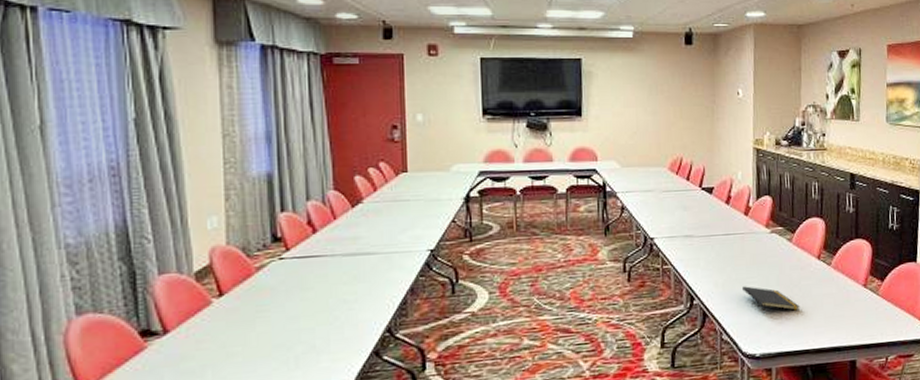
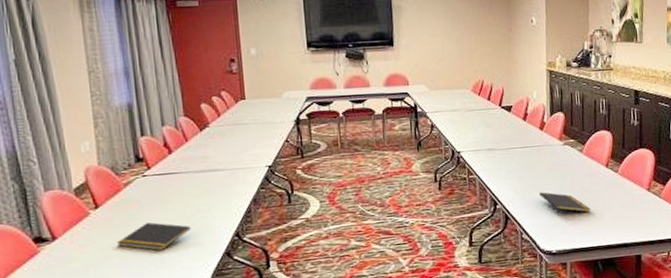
notepad: none [243,314,333,349] -> present [117,222,191,251]

